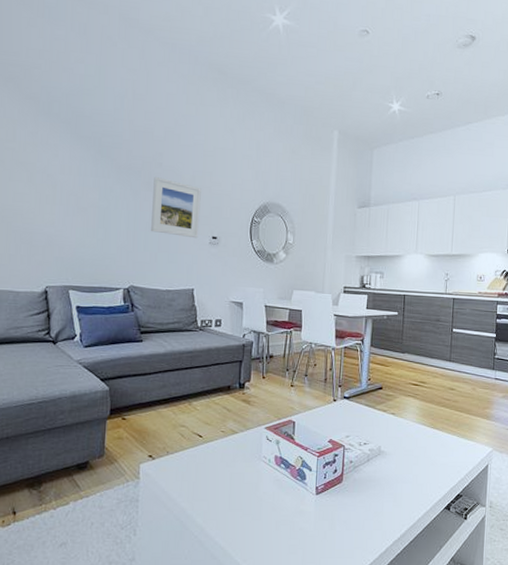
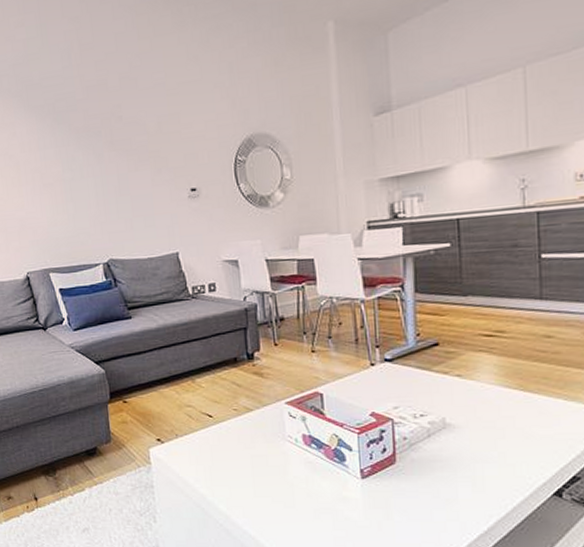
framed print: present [151,177,201,239] -> none [116,132,175,196]

